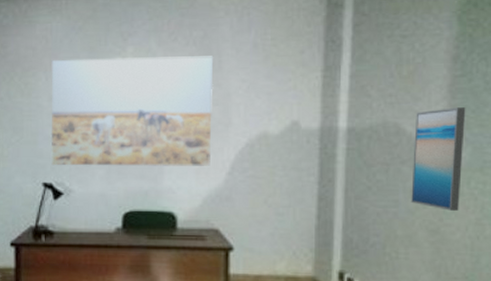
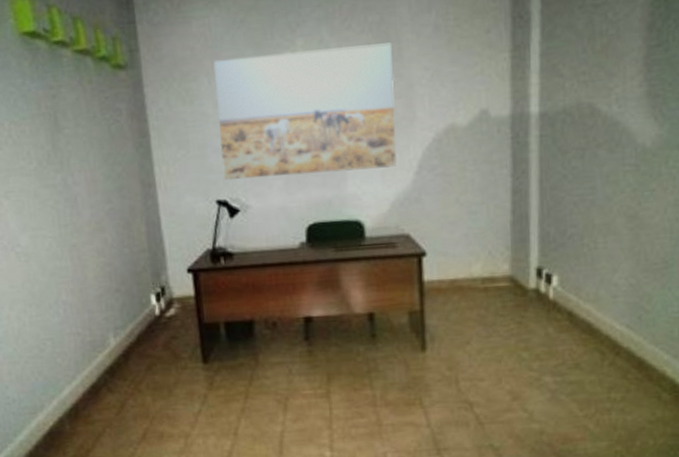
wall art: present [411,107,466,211] -> none [608,80,663,194]

